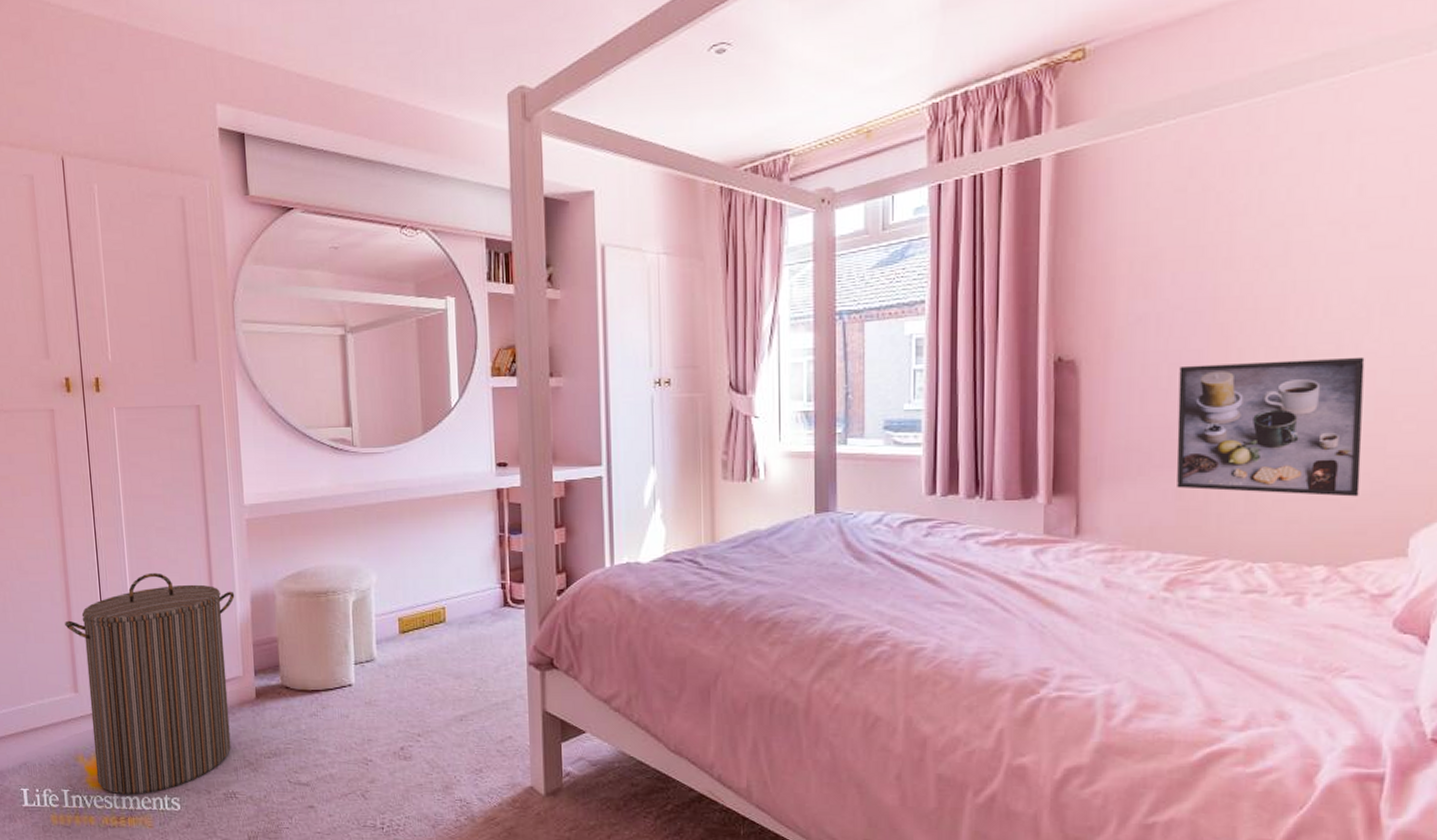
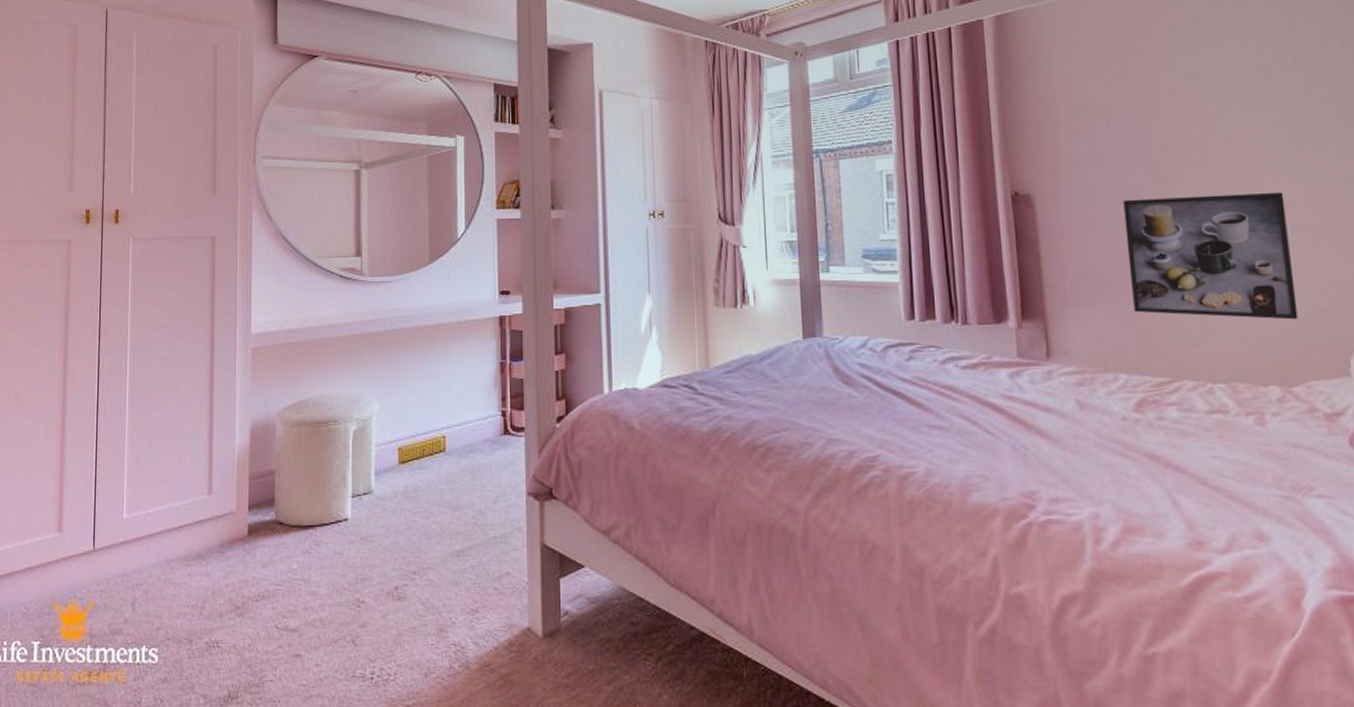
laundry hamper: present [65,572,235,795] -> none [57,403,235,647]

